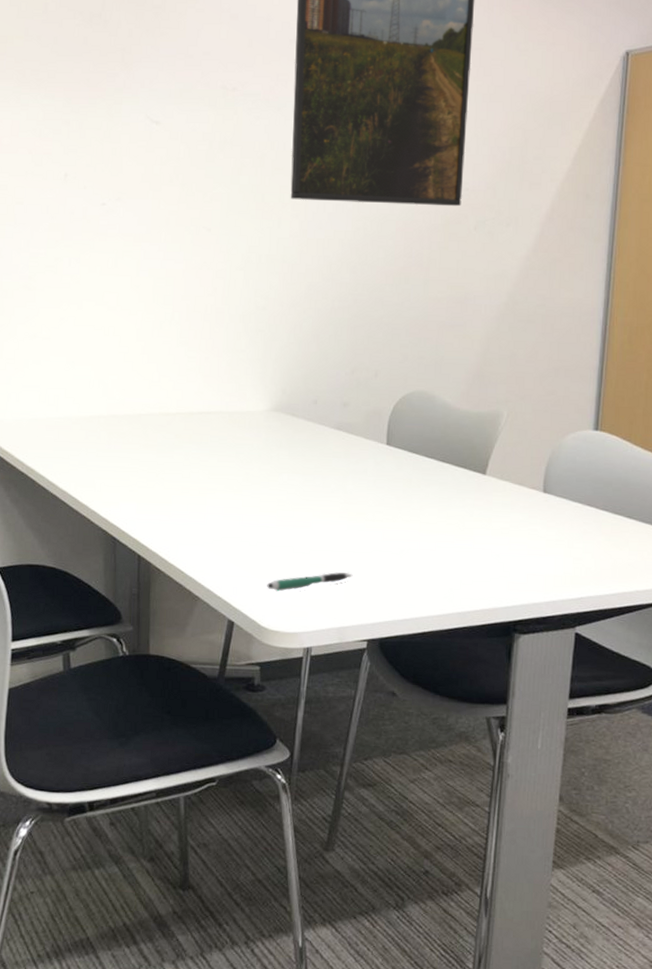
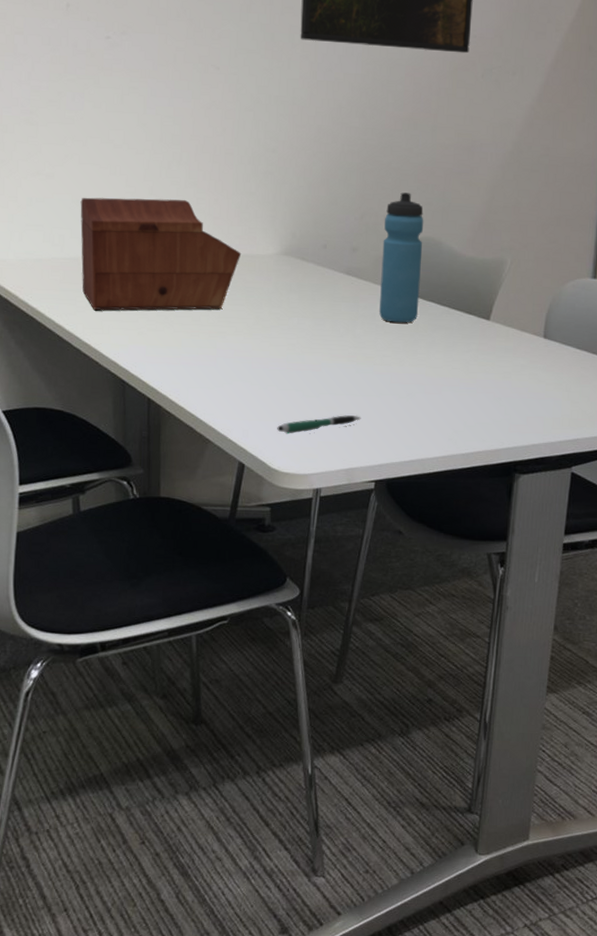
sewing box: none [74,358,232,468] -> present [80,197,242,311]
water bottle: none [371,347,416,478] -> present [379,192,424,323]

